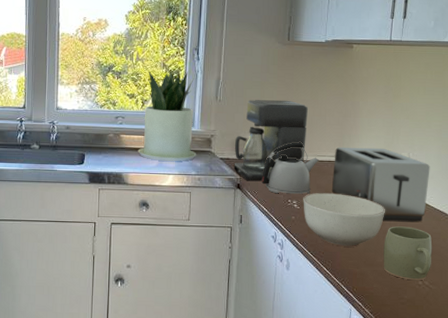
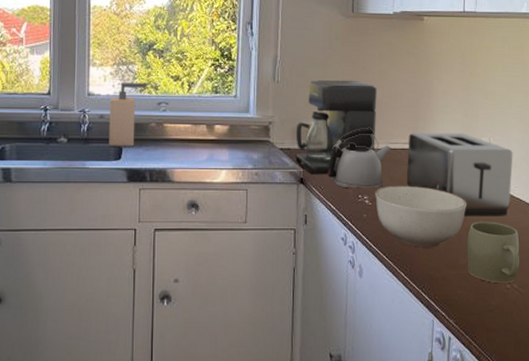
soap dispenser: none [73,99,107,153] -> present [109,83,147,146]
planter: present [138,71,196,162] -> none [184,48,252,155]

